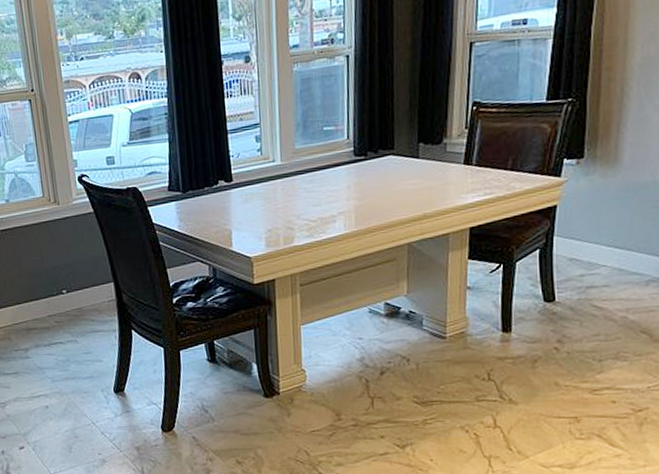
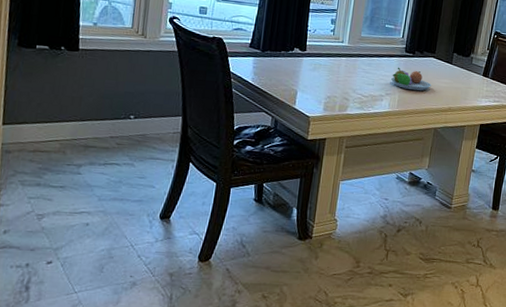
fruit bowl: none [342,176,395,202] -> present [391,67,432,91]

